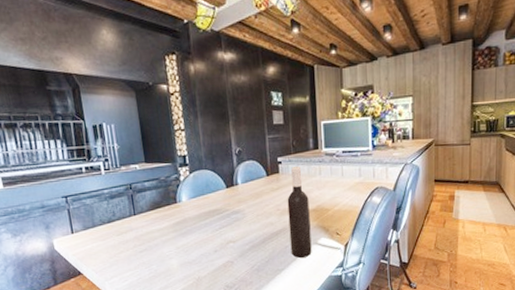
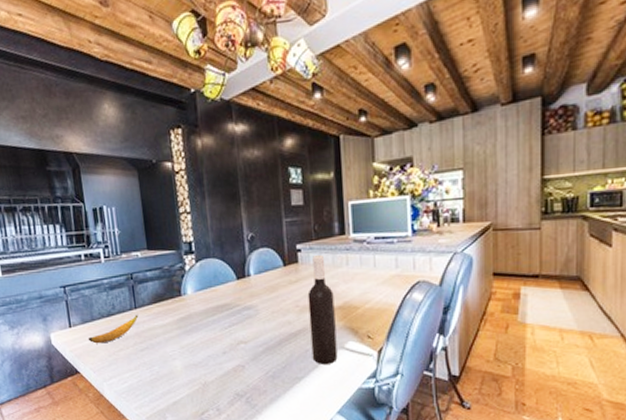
banana: none [90,220,138,248] -> present [88,314,139,344]

